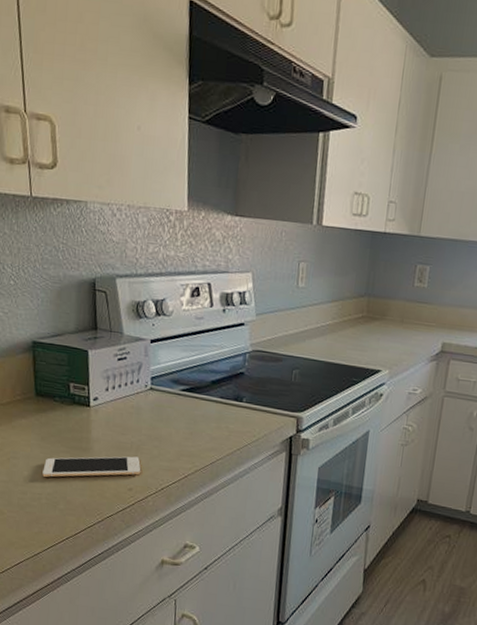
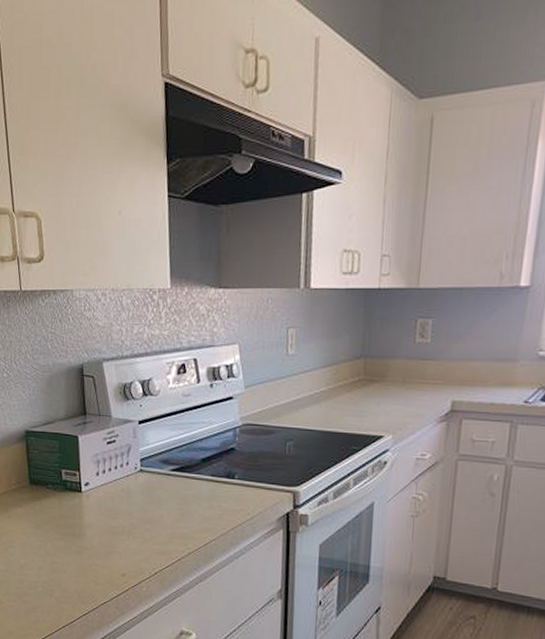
cell phone: present [42,456,141,477] -> none [38,540,134,565]

